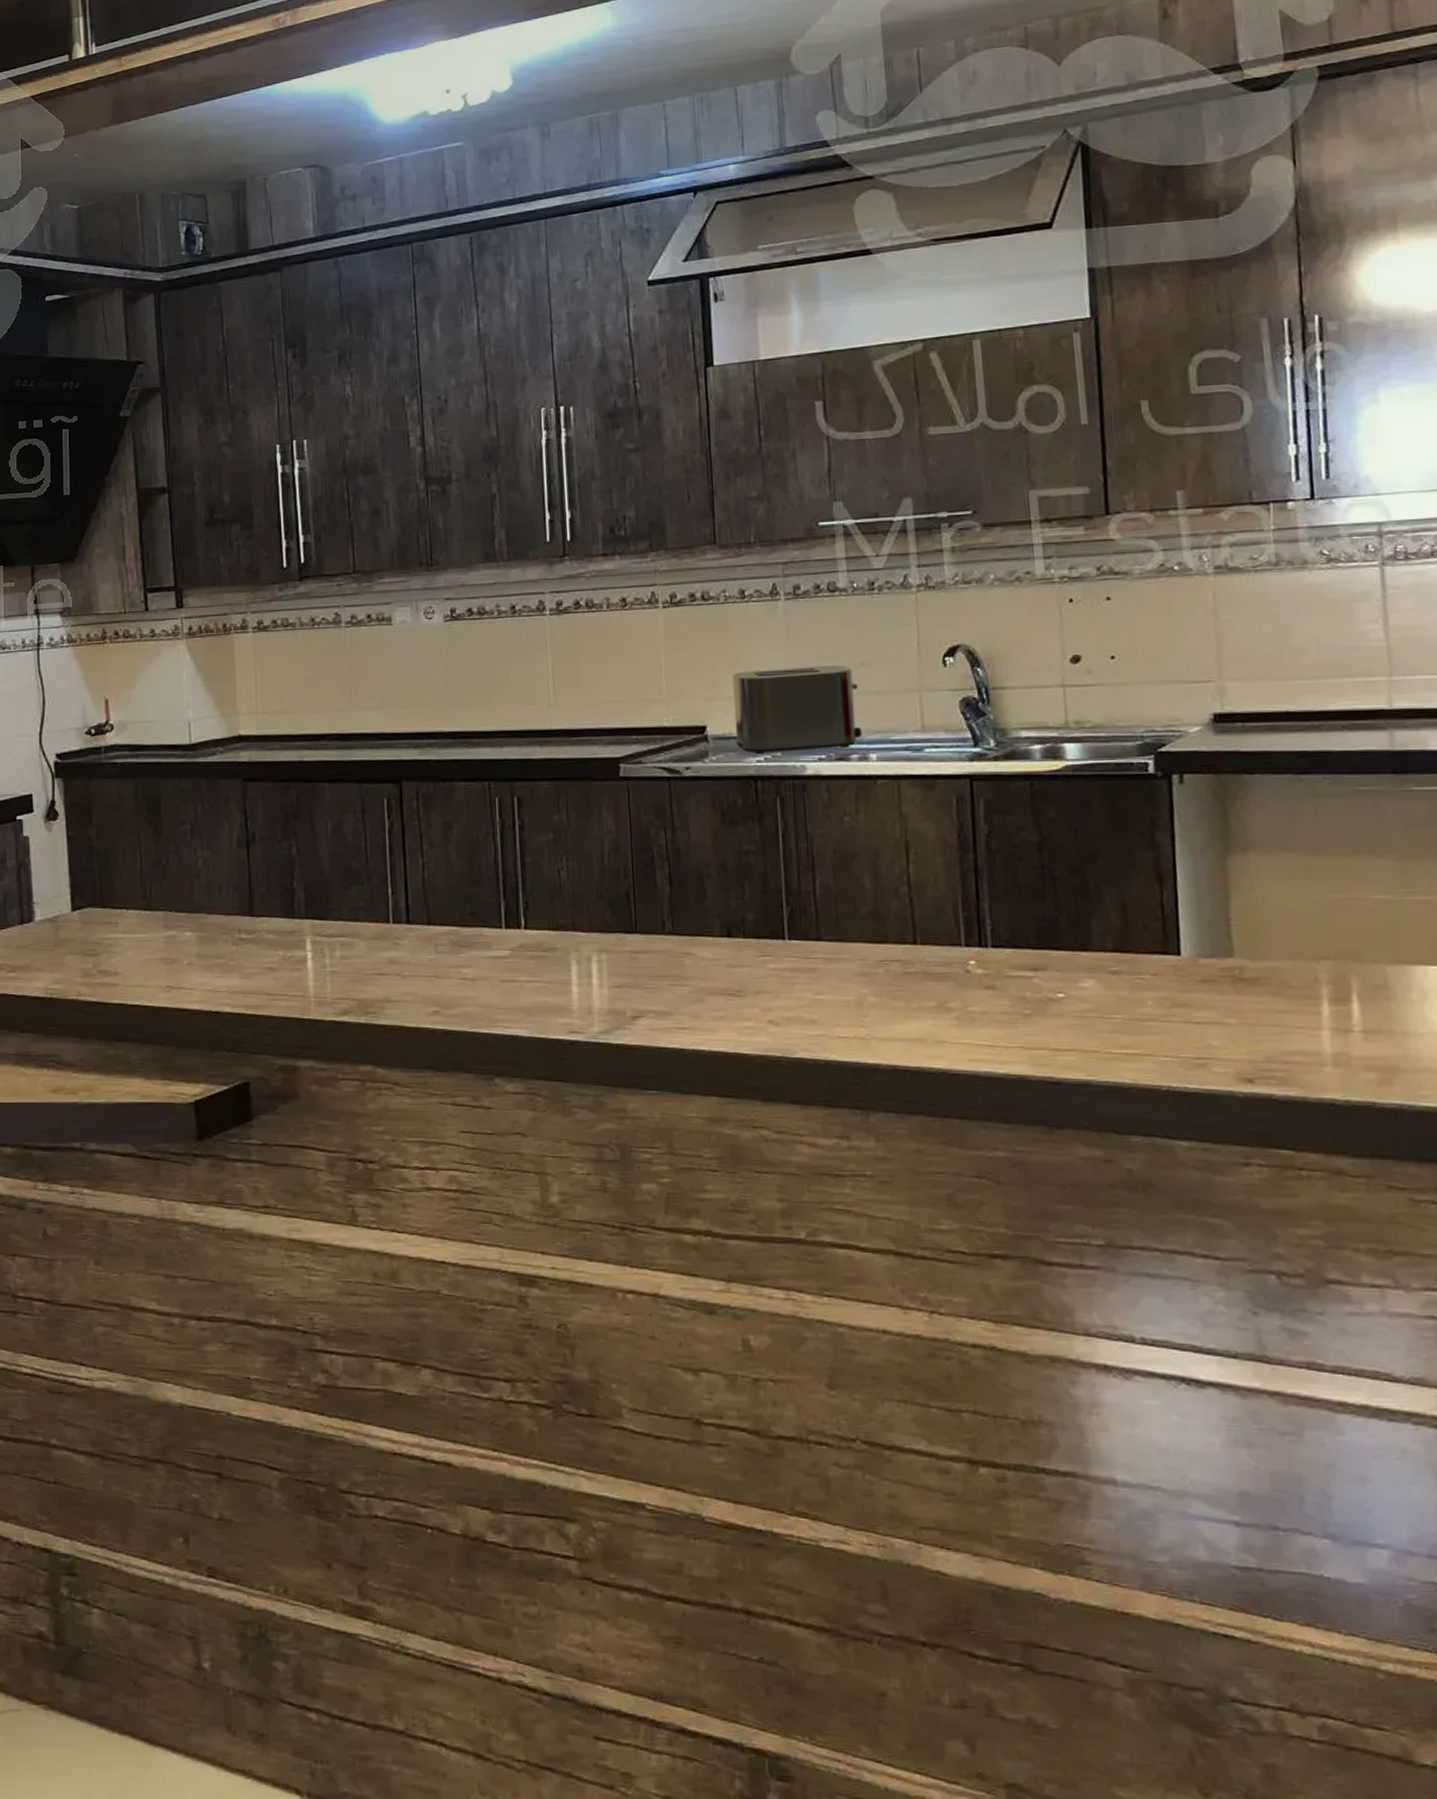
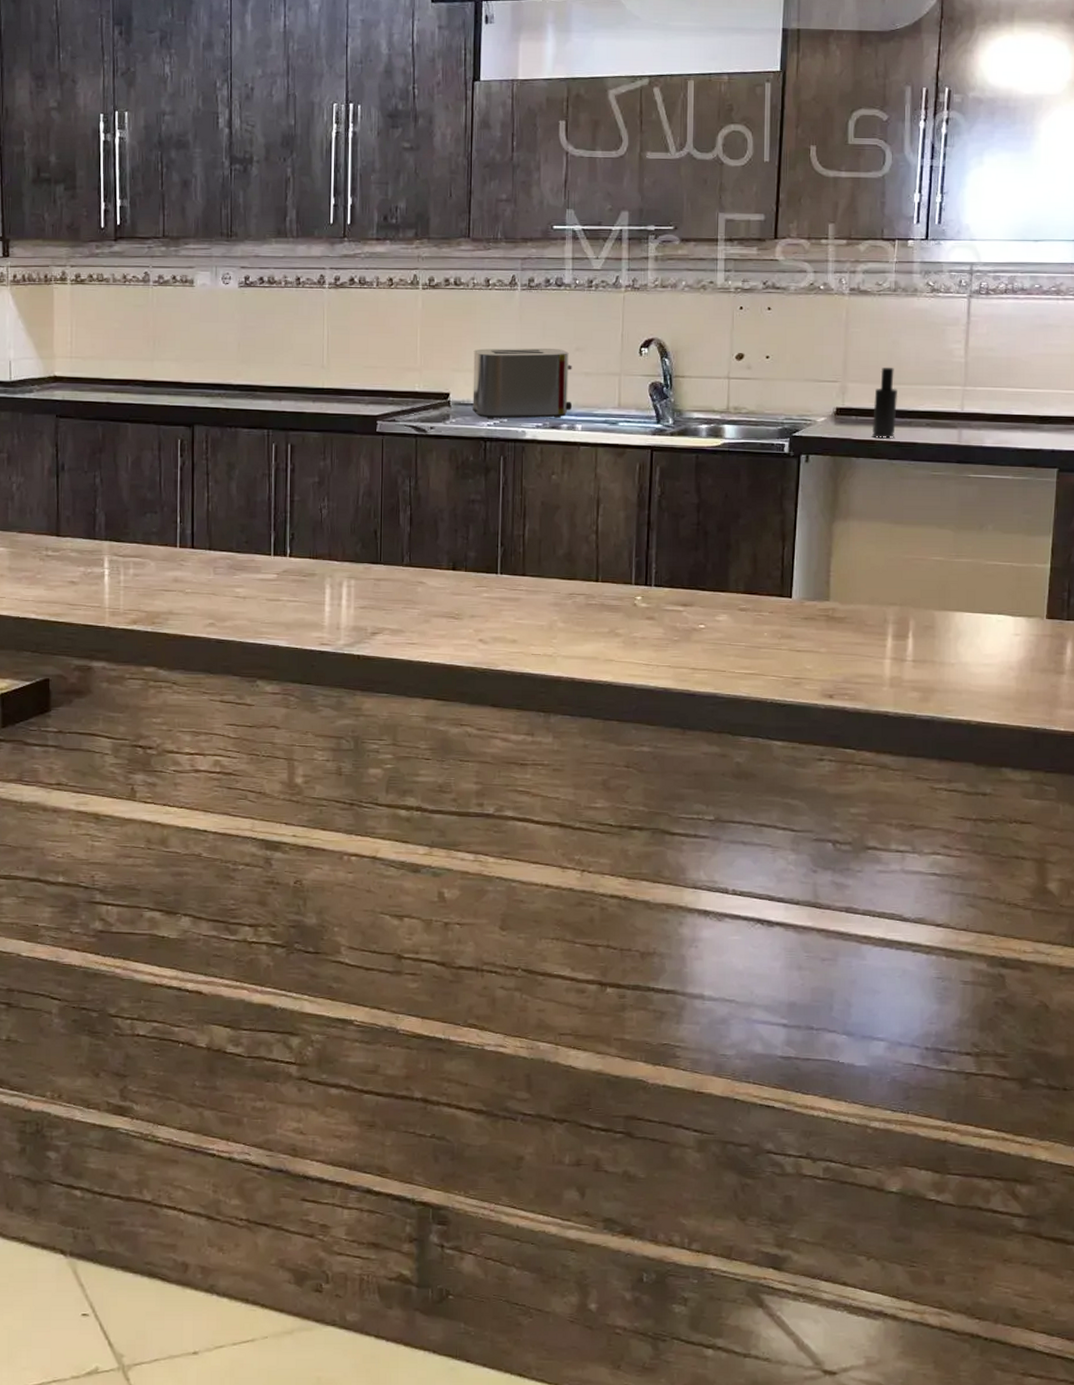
soap dispenser: none [1264,658,1299,748] -> present [871,367,898,439]

